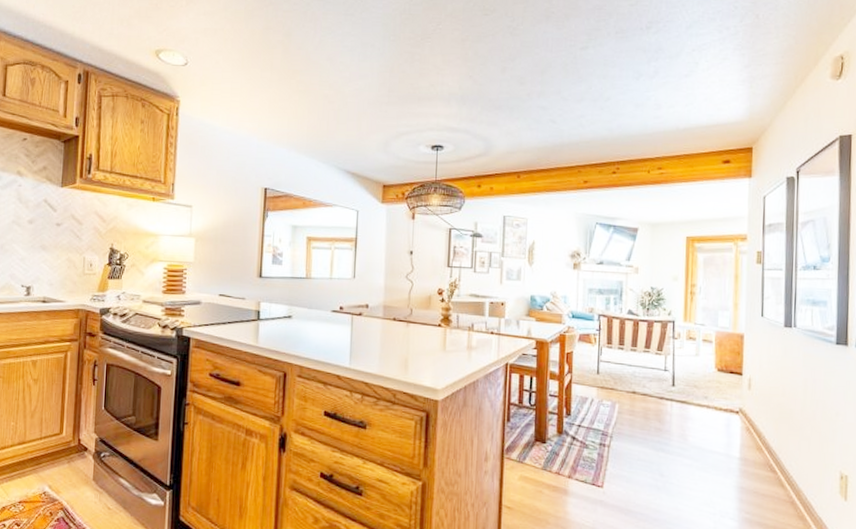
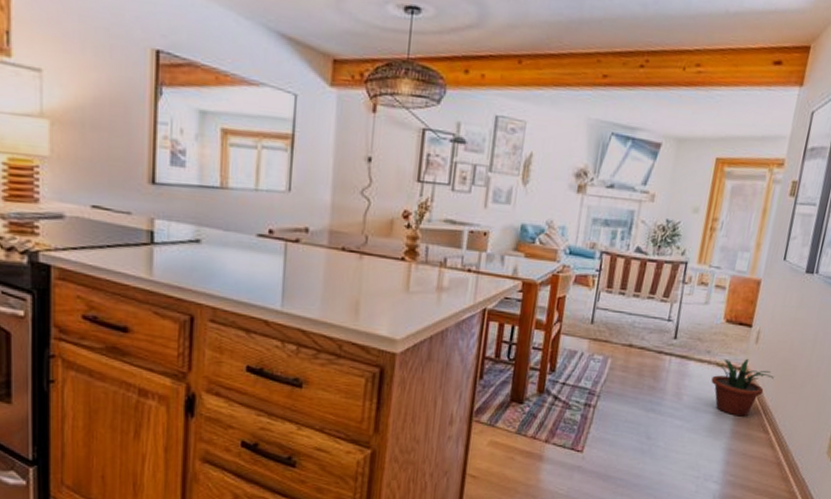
potted plant: none [712,403,772,457] -> present [711,358,774,417]

